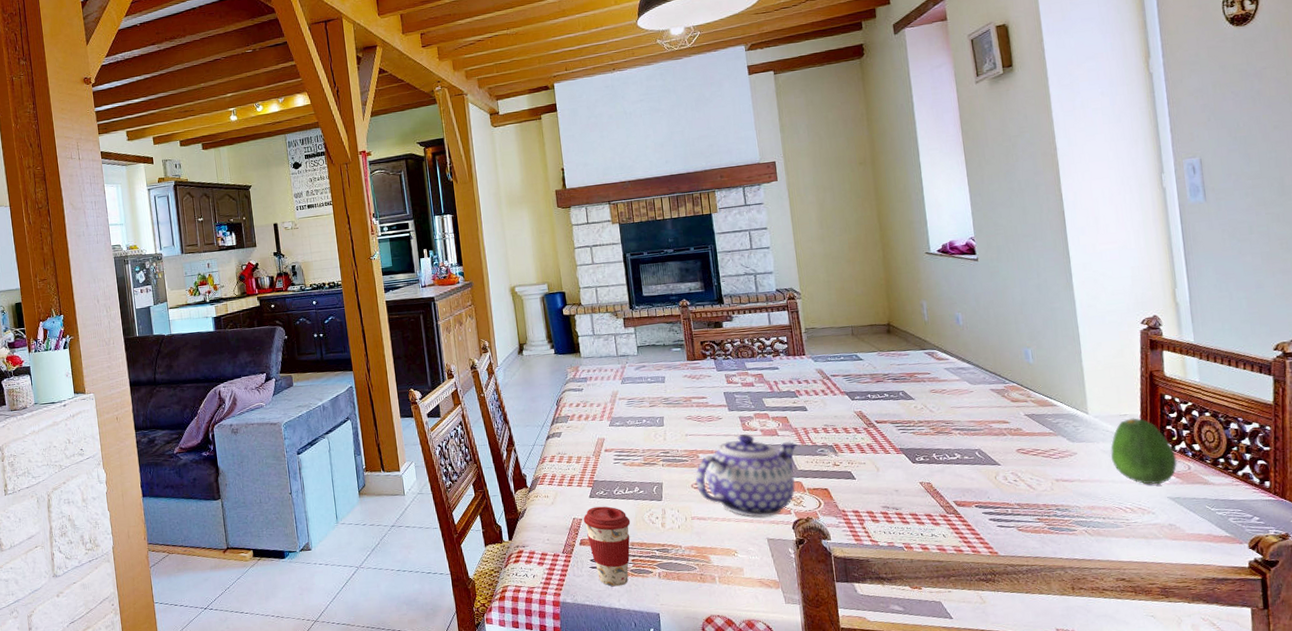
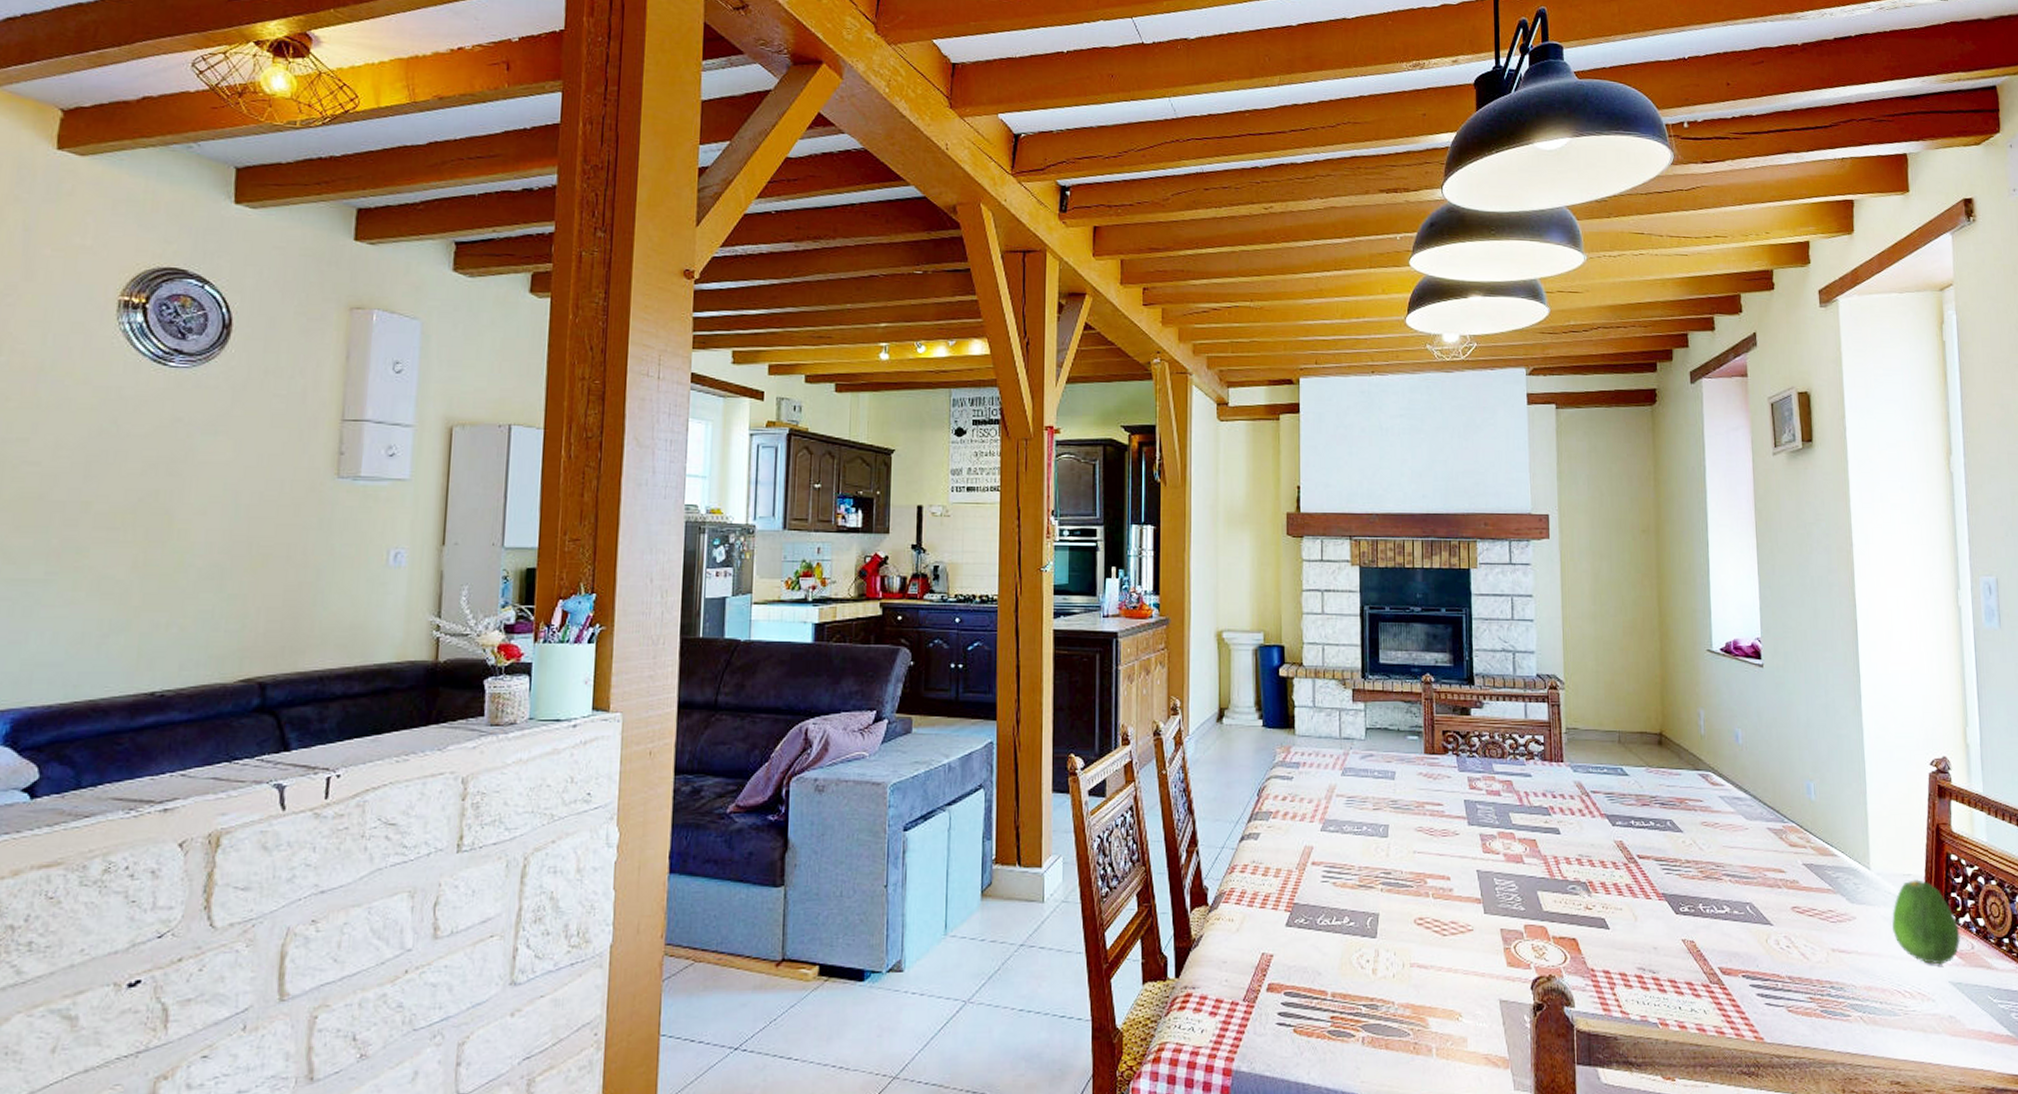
coffee cup: present [583,506,631,587] -> none [1275,939,1334,1053]
teapot: present [695,434,797,517] -> none [1420,857,1545,970]

